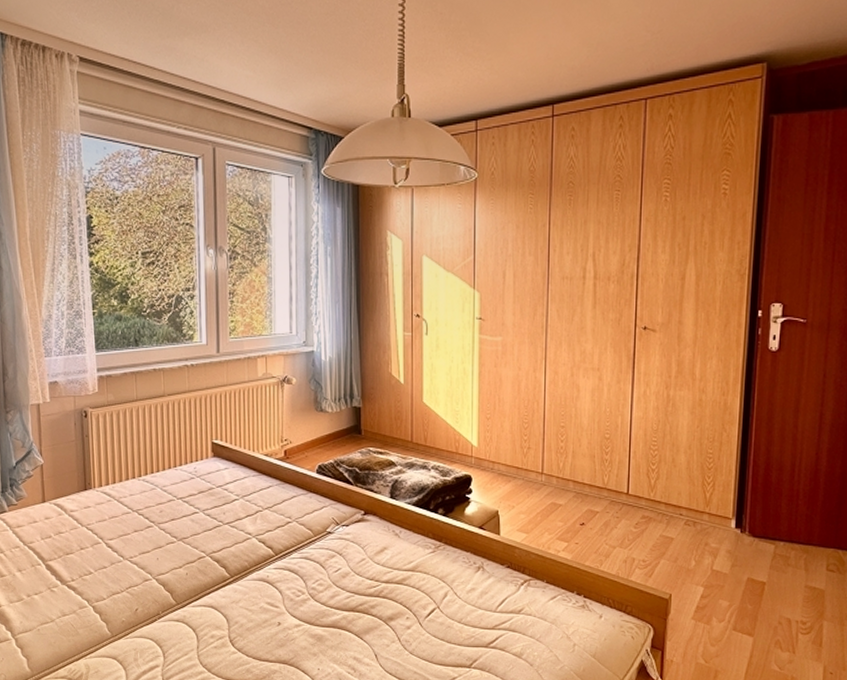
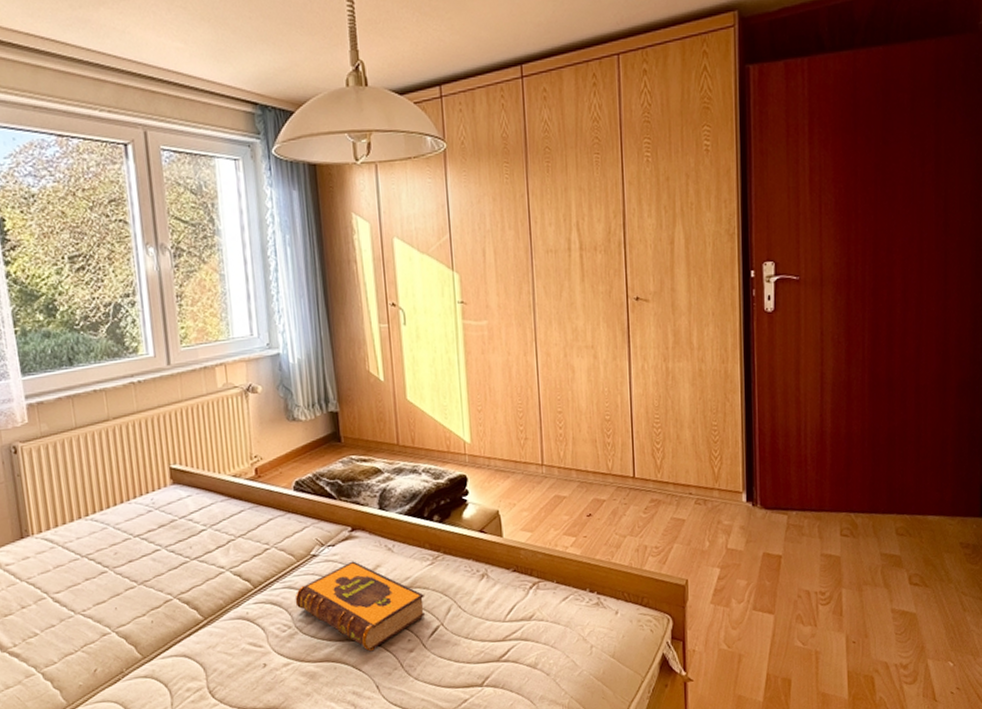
hardback book: none [310,541,424,624] -> present [295,561,426,652]

